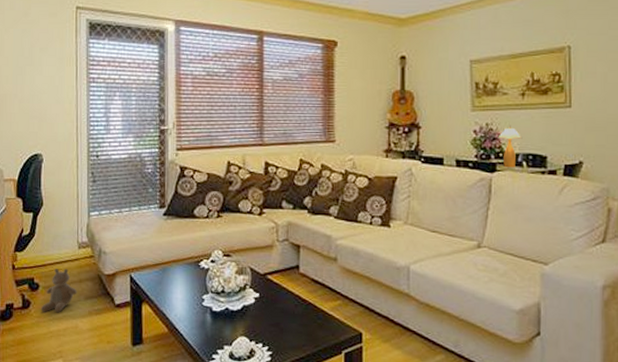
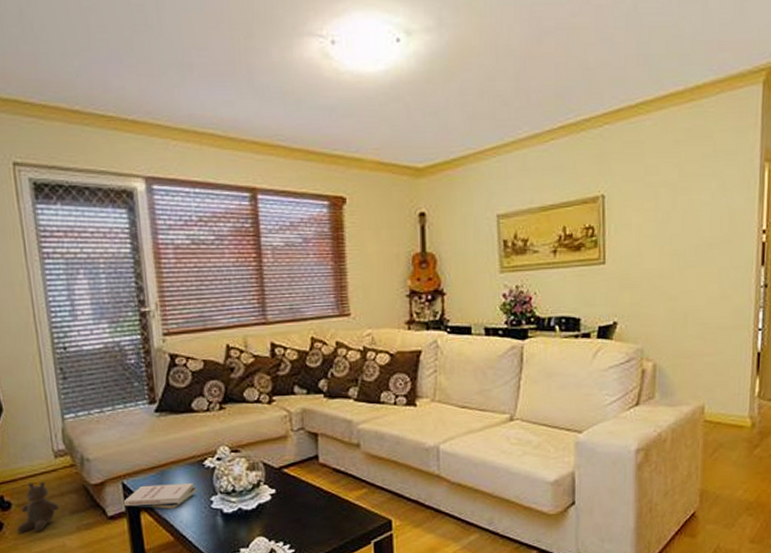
books: none [129,279,191,303] -> present [123,483,197,509]
table lamp: present [498,125,523,168] -> none [529,286,555,334]

